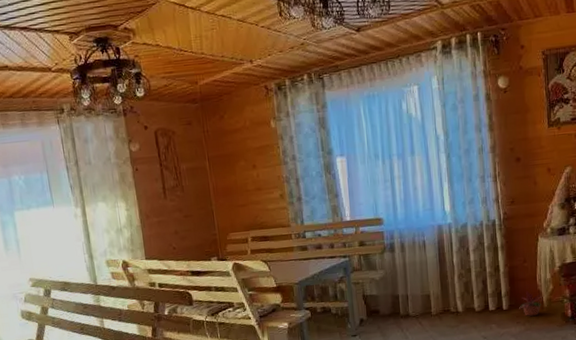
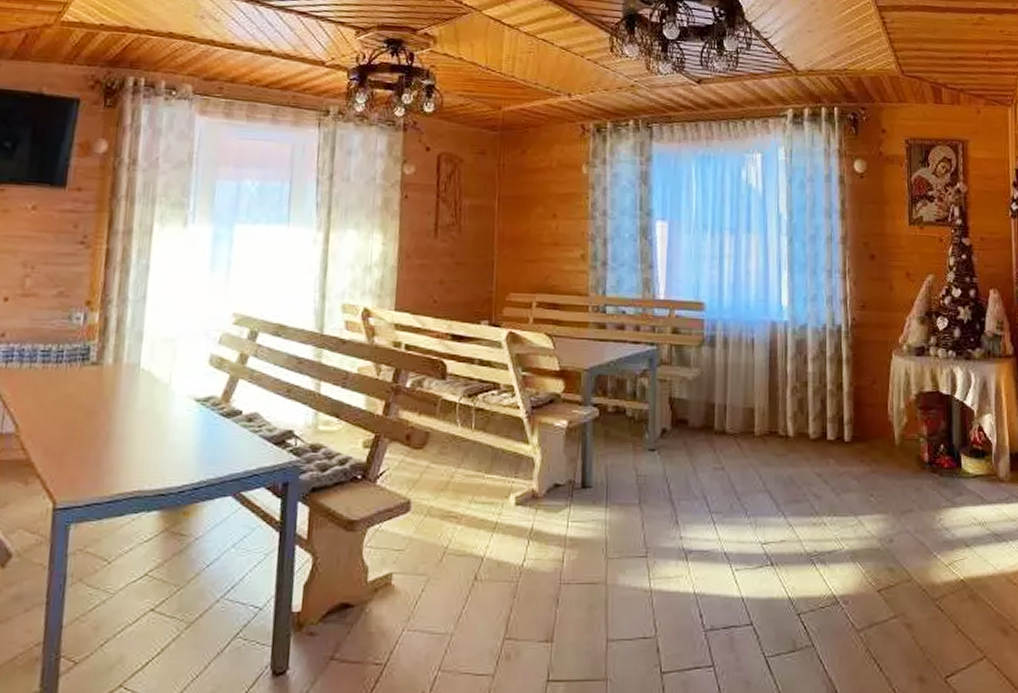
potted plant: present [519,290,543,316] -> none [864,420,895,454]

